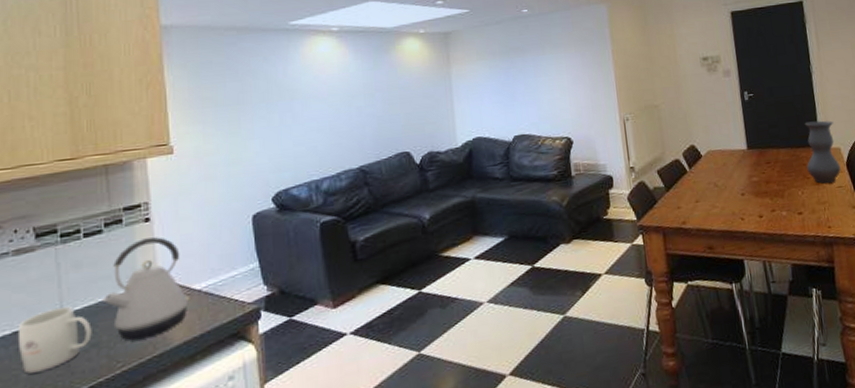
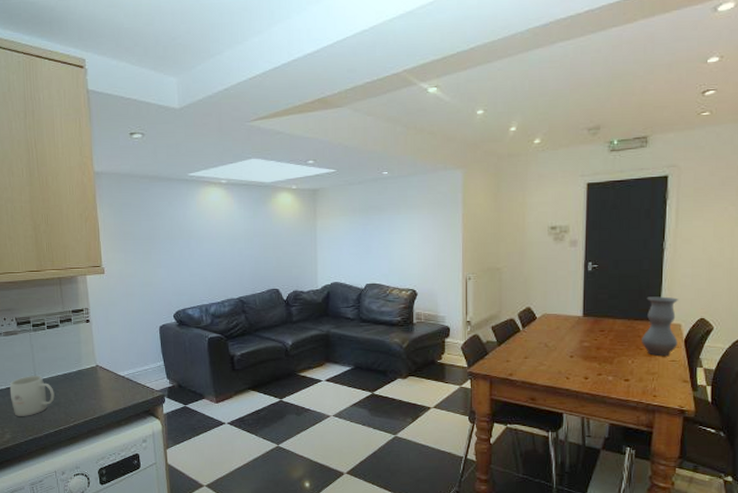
kettle: present [102,237,190,341] -> none [60,334,117,405]

